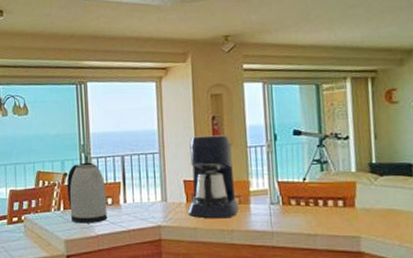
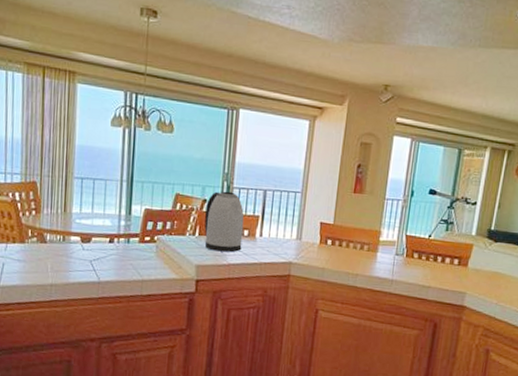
coffee maker: present [187,135,240,219] -> none [319,181,372,263]

